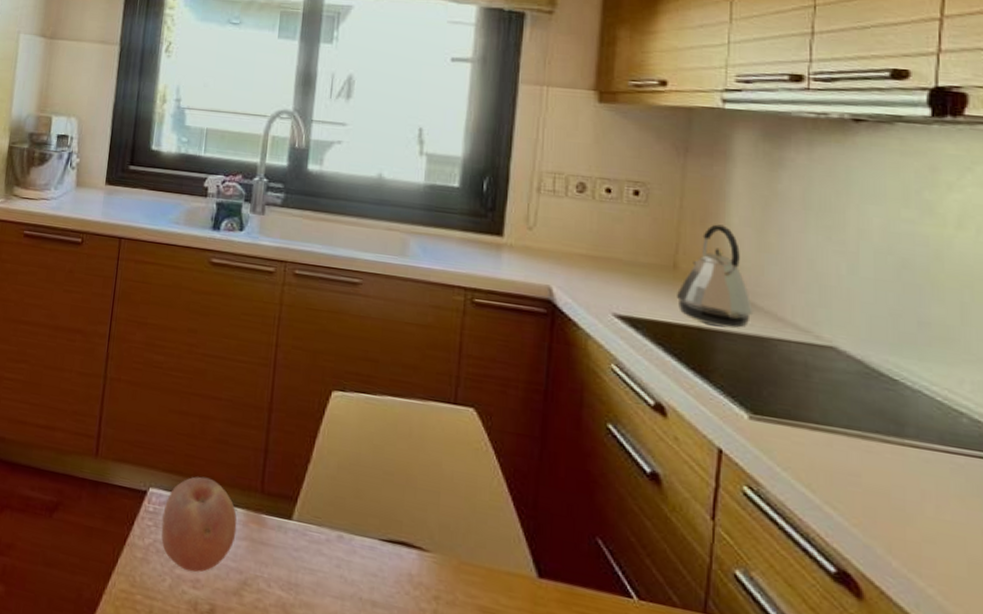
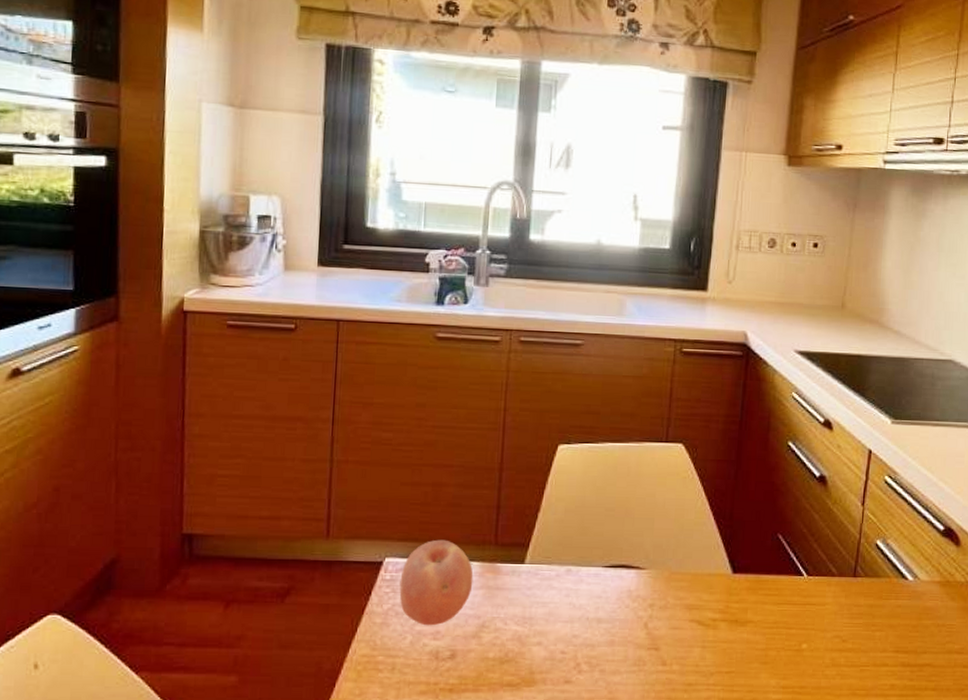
kettle: present [676,224,754,329] -> none [842,268,899,353]

